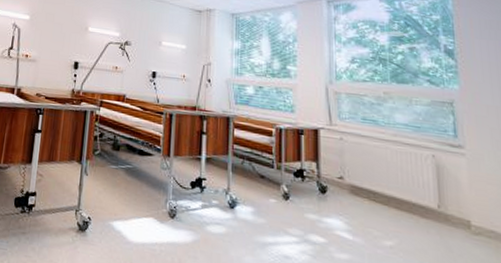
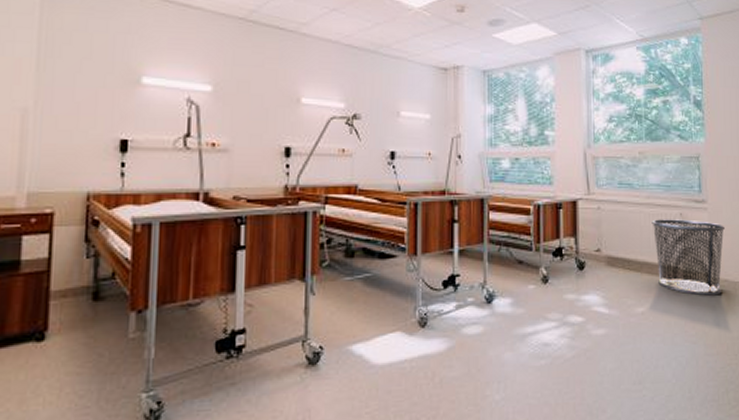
waste bin: none [399,157,488,245] -> present [652,219,725,296]

